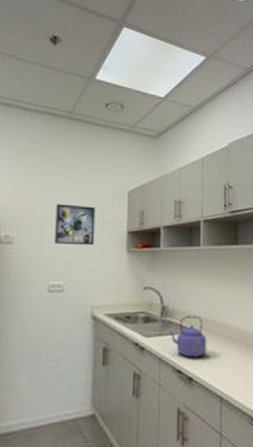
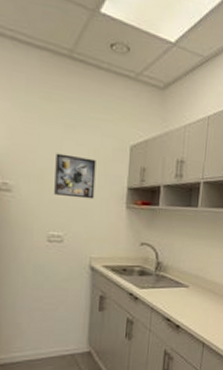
kettle: present [169,315,207,358] -> none [161,272,196,309]

